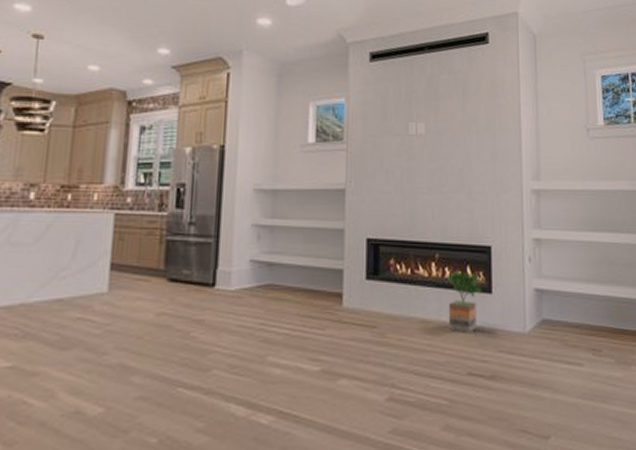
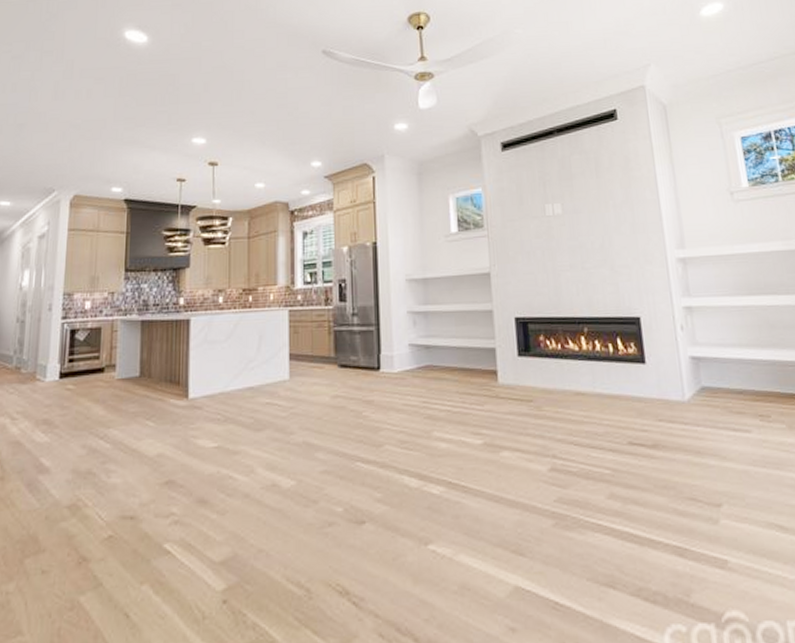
potted tree: present [446,271,482,333] -> none [597,343,634,403]

